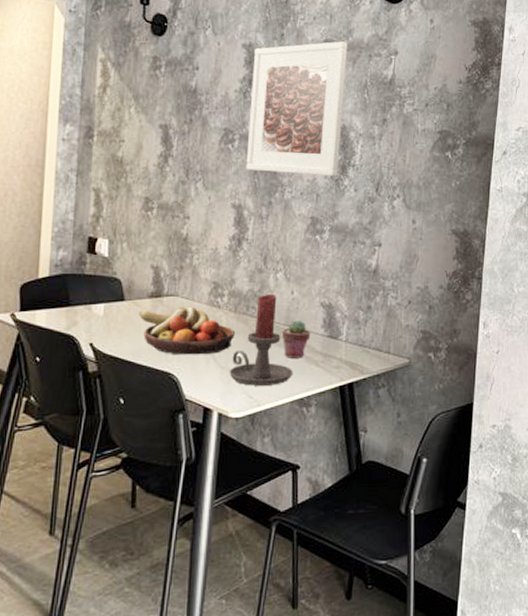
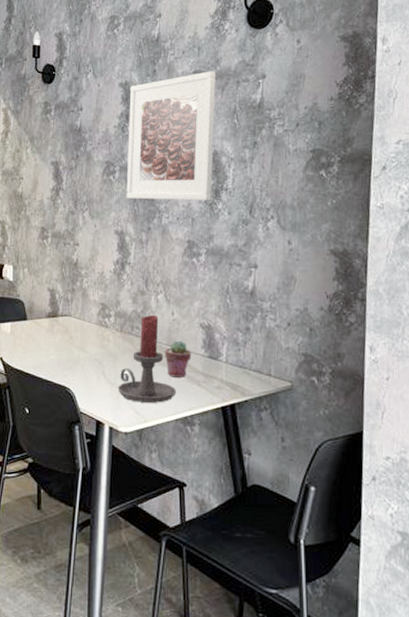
fruit bowl: present [139,306,235,355] -> none [39,326,121,371]

